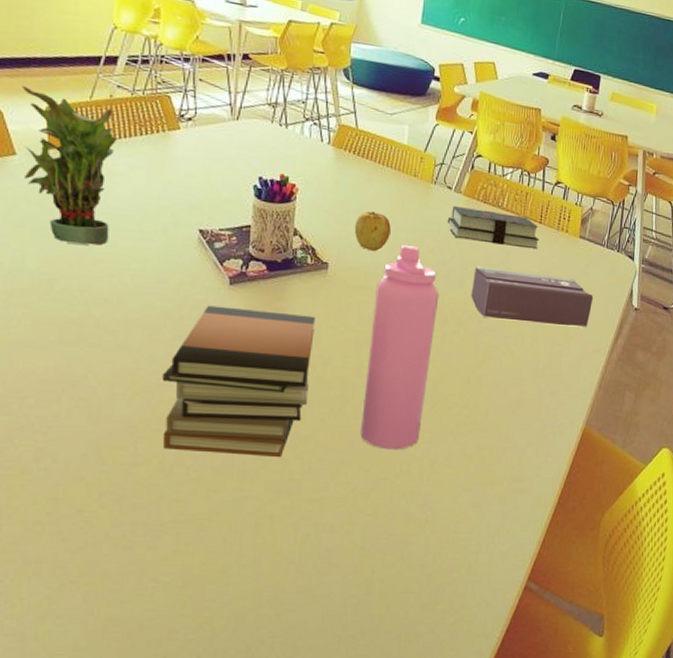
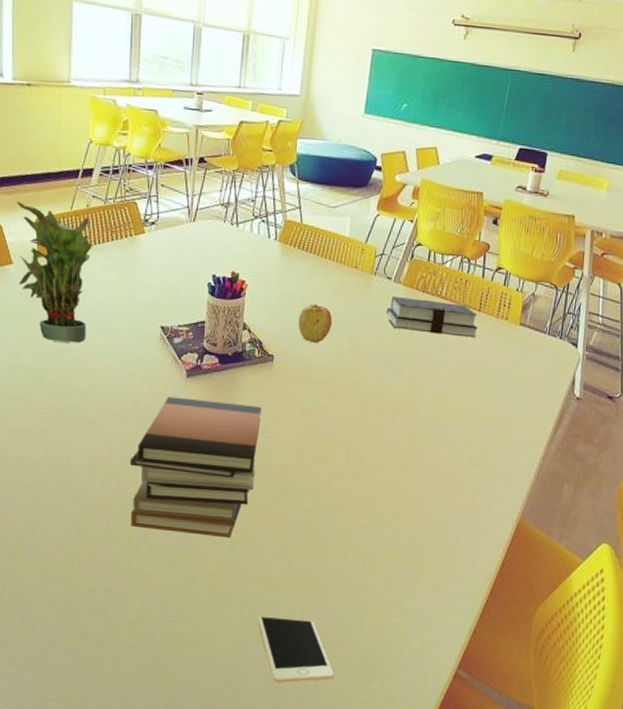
cell phone: none [313,541,399,612] -> present [258,617,335,684]
water bottle: present [361,244,439,450] -> none [301,336,377,535]
tissue box: present [471,267,594,328] -> none [408,357,533,418]

